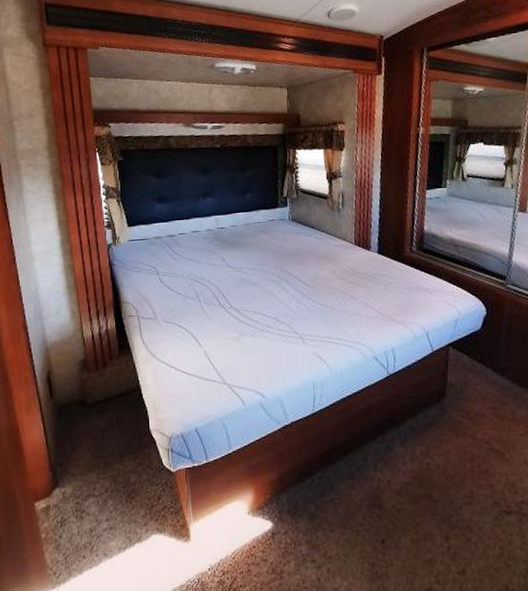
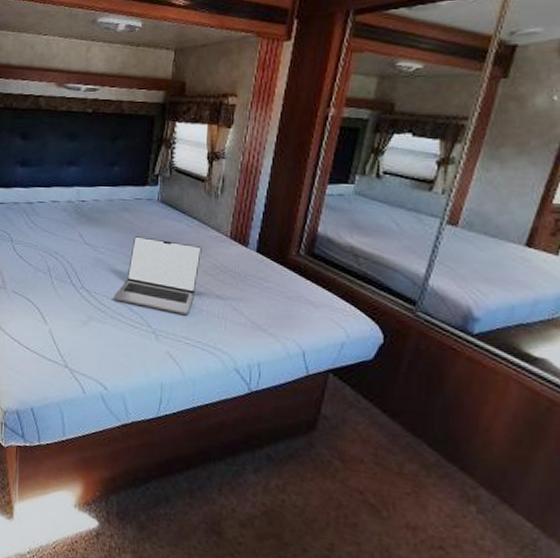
laptop: none [260,253,333,318] -> present [113,236,202,315]

